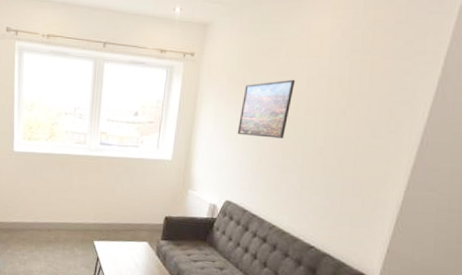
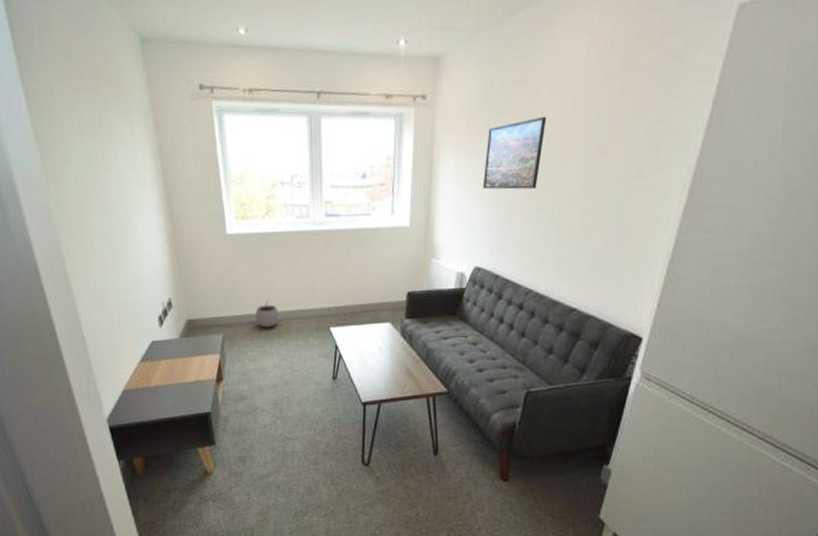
plant pot: none [30,211,50,236] -> present [255,299,279,328]

